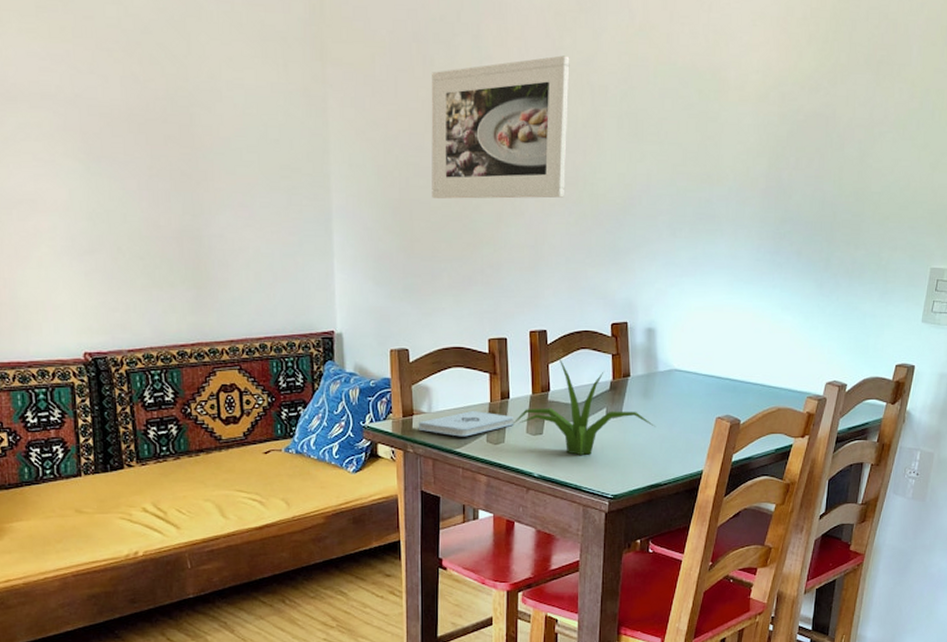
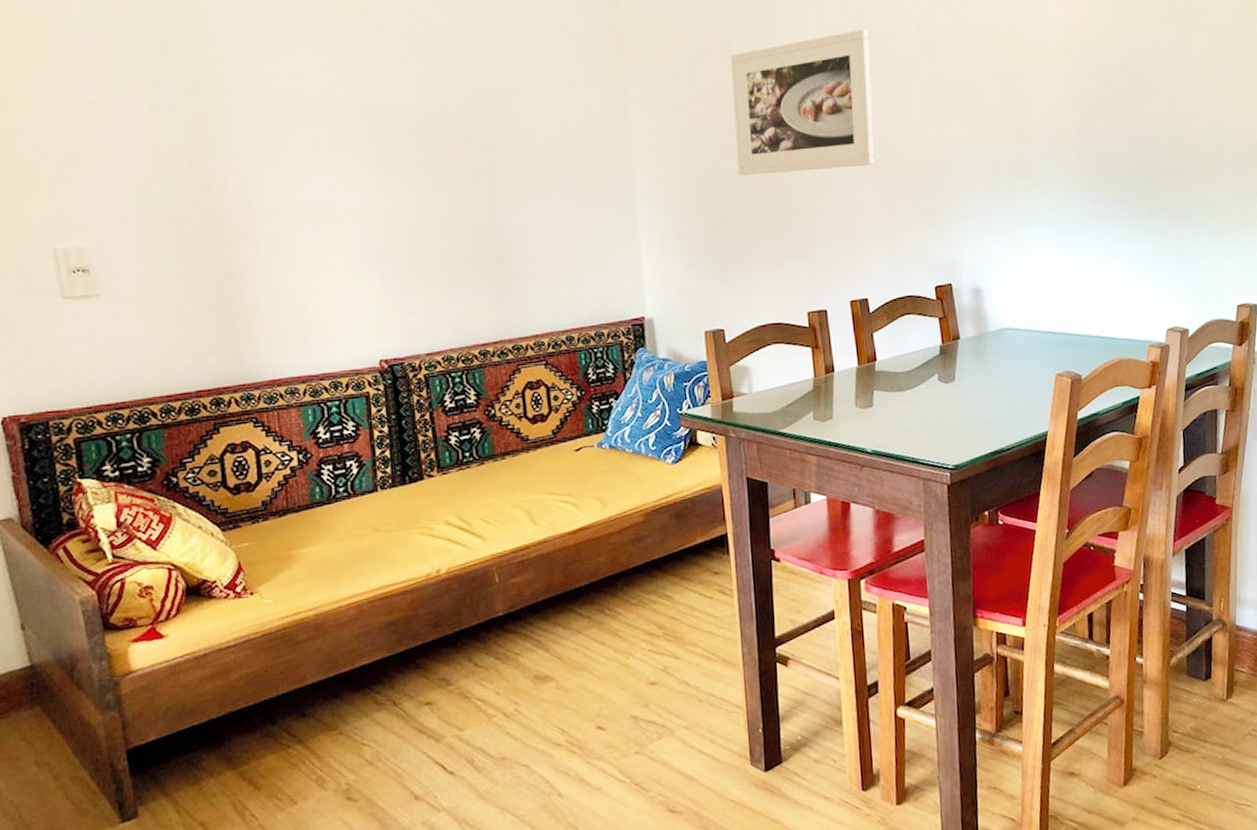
notepad: present [418,411,514,437] -> none [738,388,841,417]
plant: present [512,355,655,456] -> none [839,323,992,427]

